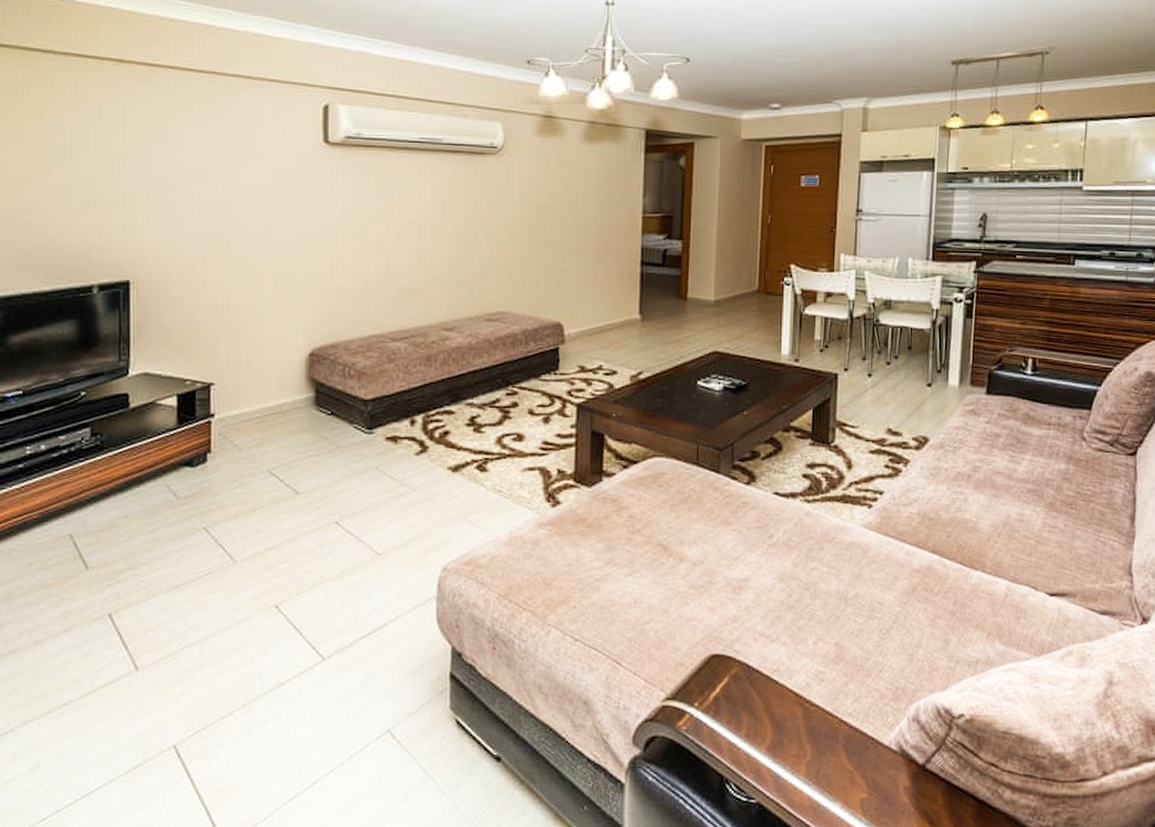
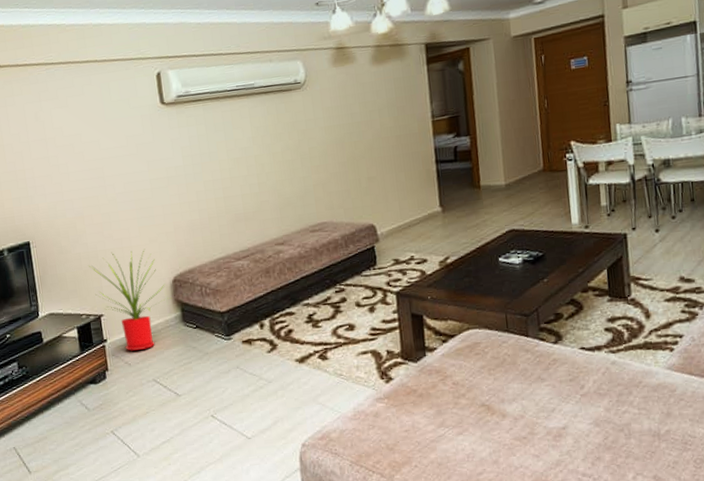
house plant: none [204,309,306,432] -> present [89,248,172,351]

